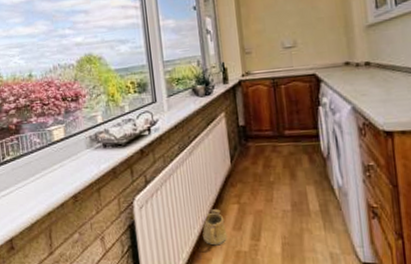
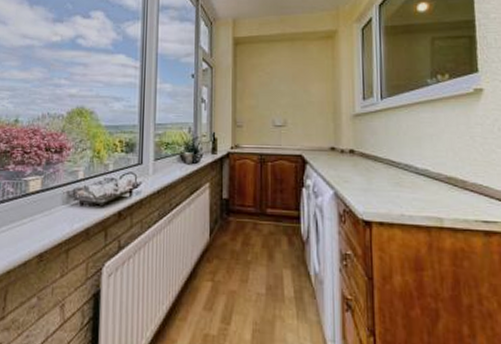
watering can: present [202,209,228,246] -> none [171,285,197,326]

